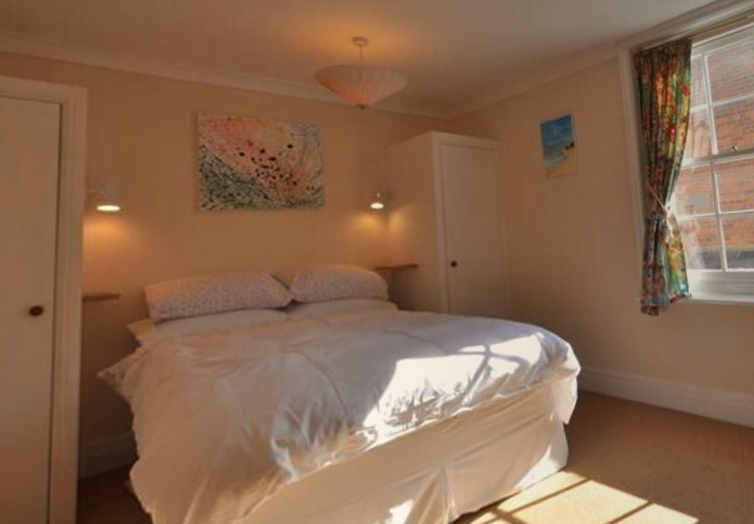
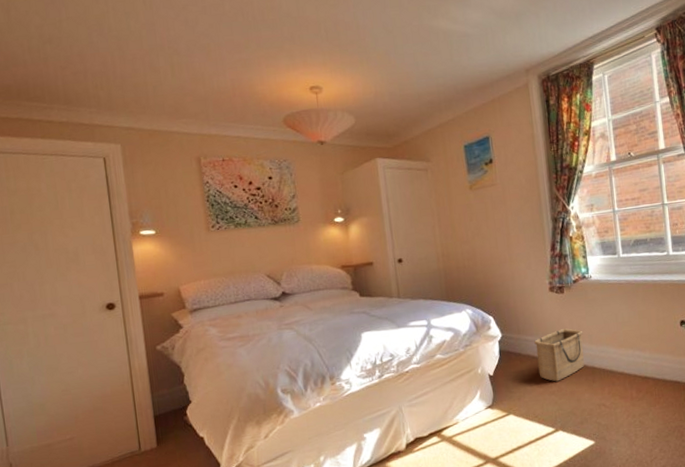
basket: none [622,362,685,434] -> present [534,328,585,382]

